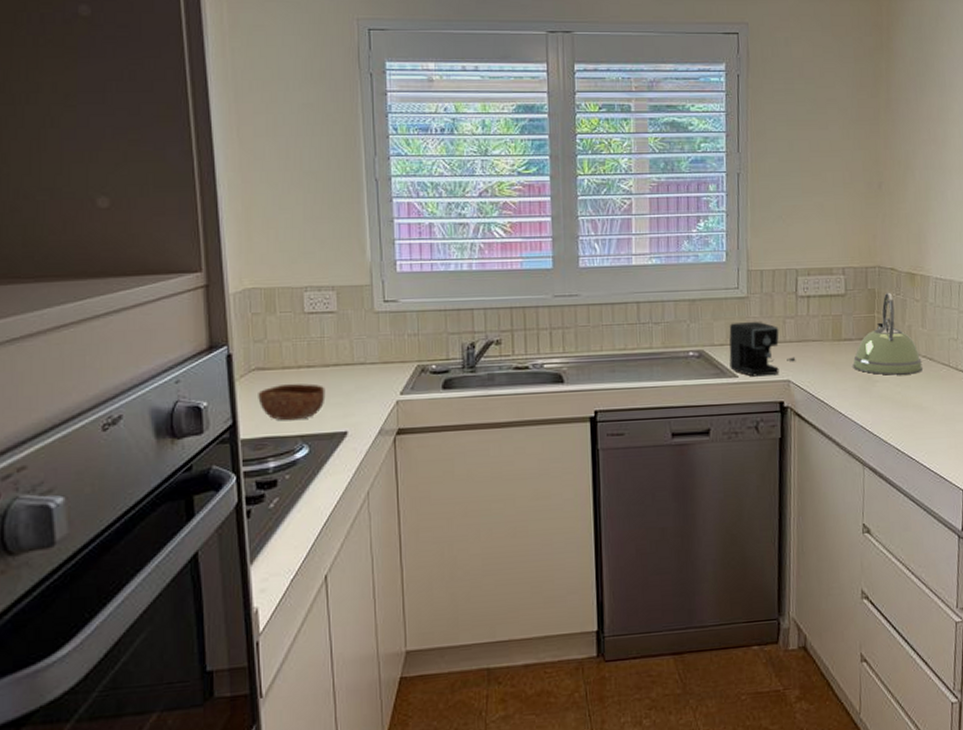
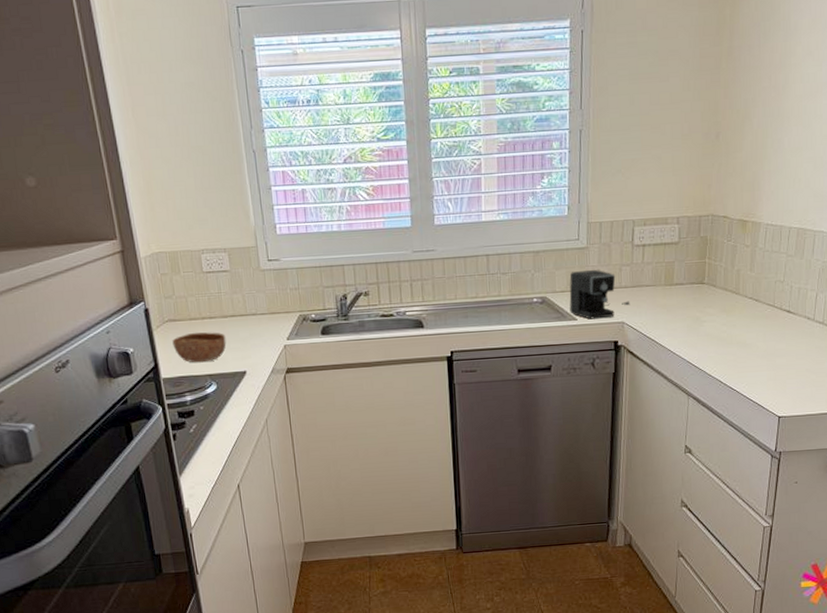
kettle: present [852,292,923,375] -> none [682,239,748,316]

